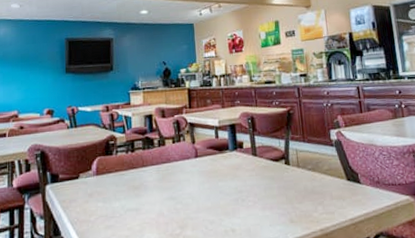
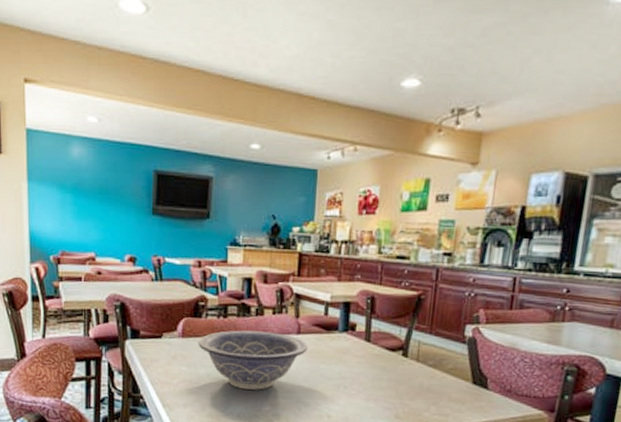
decorative bowl: none [111,159,206,216] -> present [198,330,308,390]

